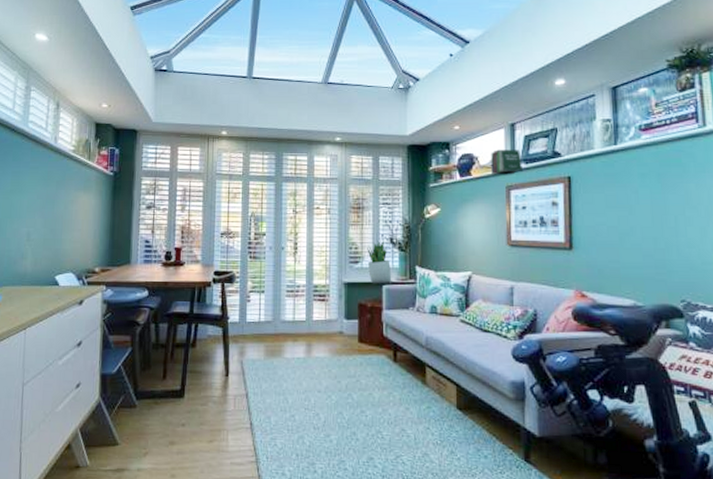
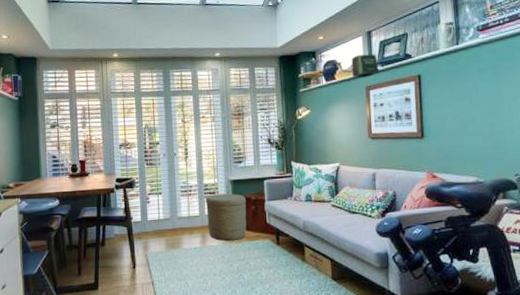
basket: none [313,297,361,353] -> present [205,193,247,241]
planter: present [367,241,391,284] -> none [248,142,271,180]

